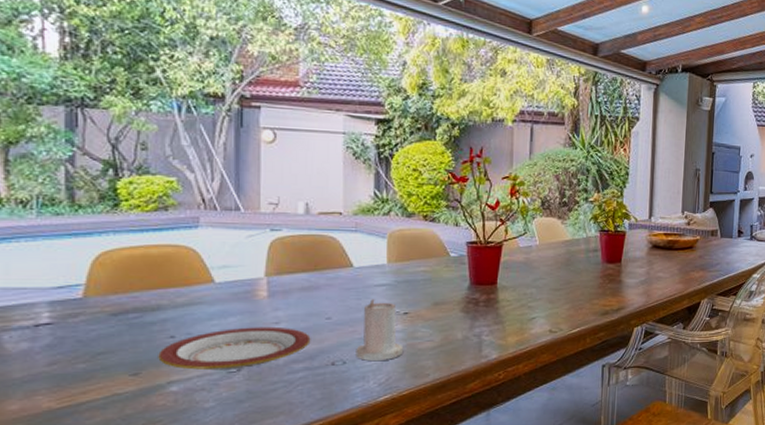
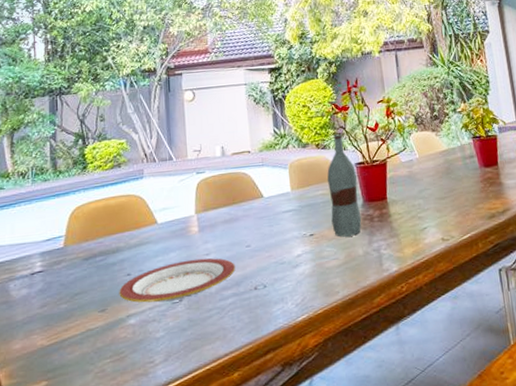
candle: present [356,299,404,361] -> none [273,225,314,283]
bottle: none [431,207,467,319] -> present [327,134,362,237]

